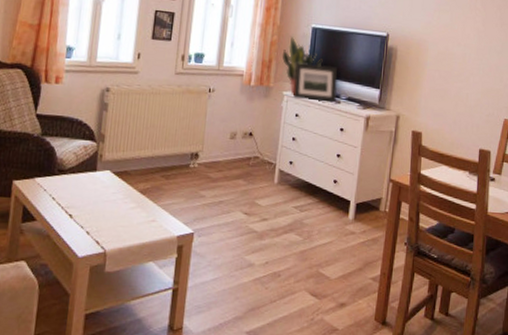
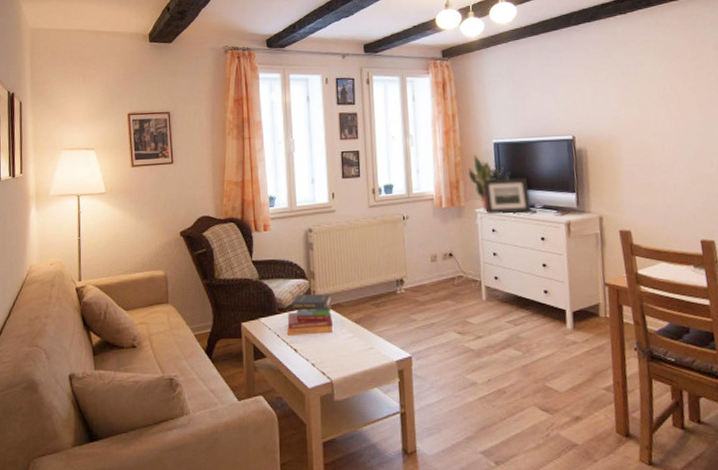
books: none [64,156,119,202] -> present [287,294,334,336]

